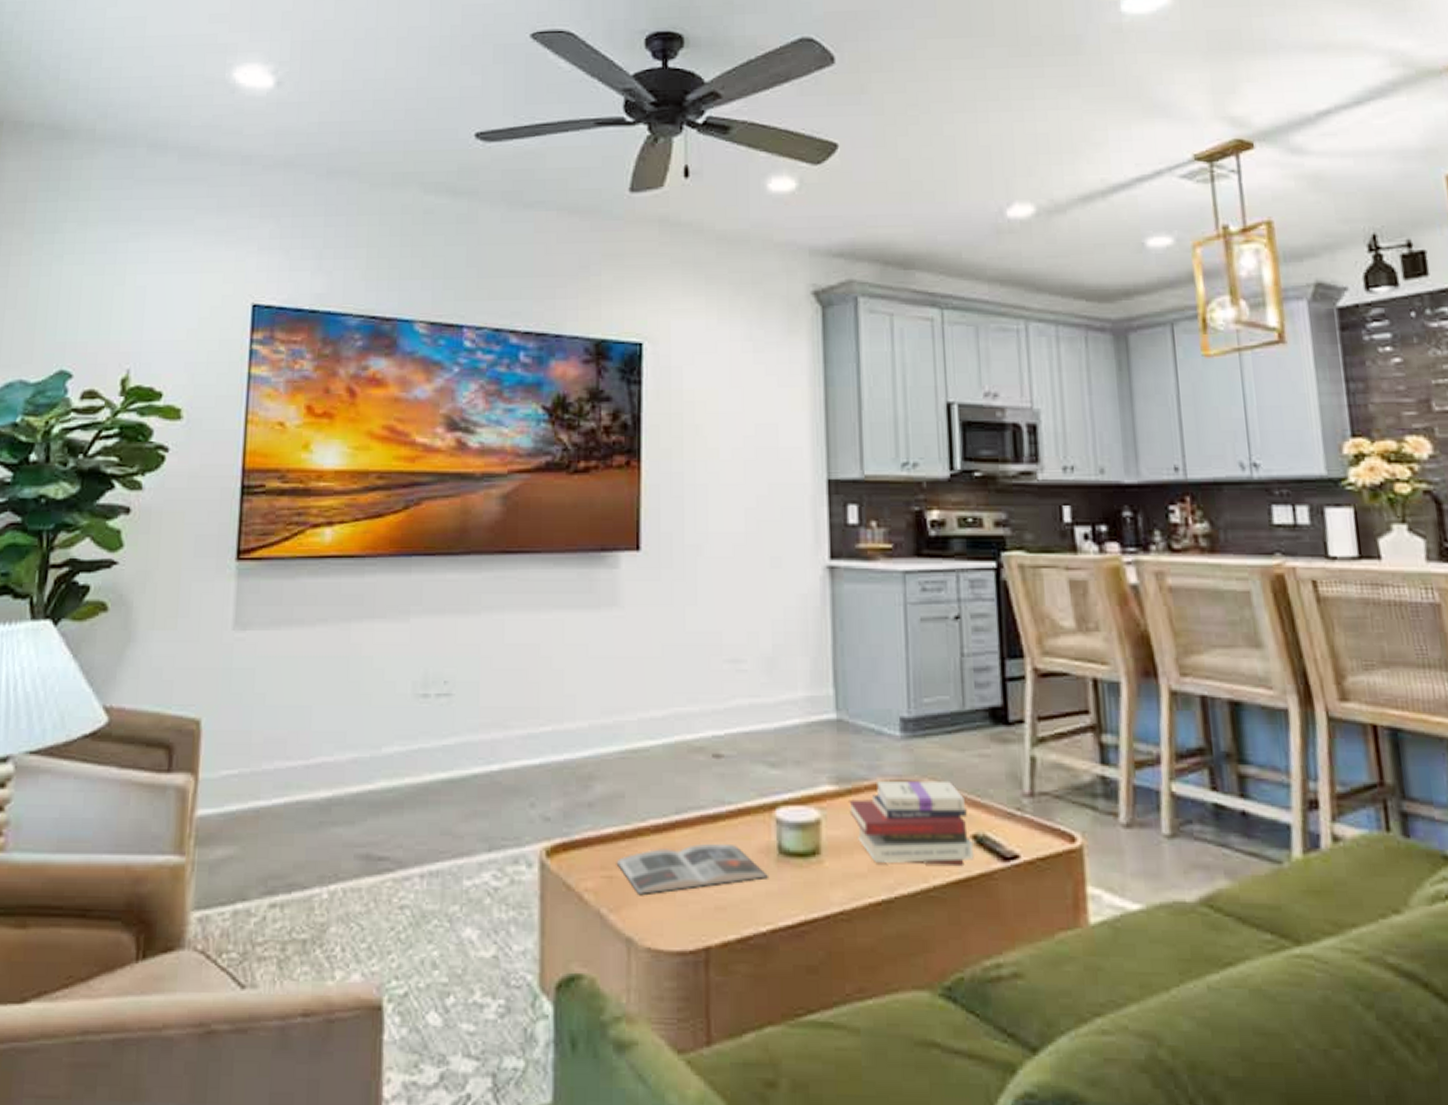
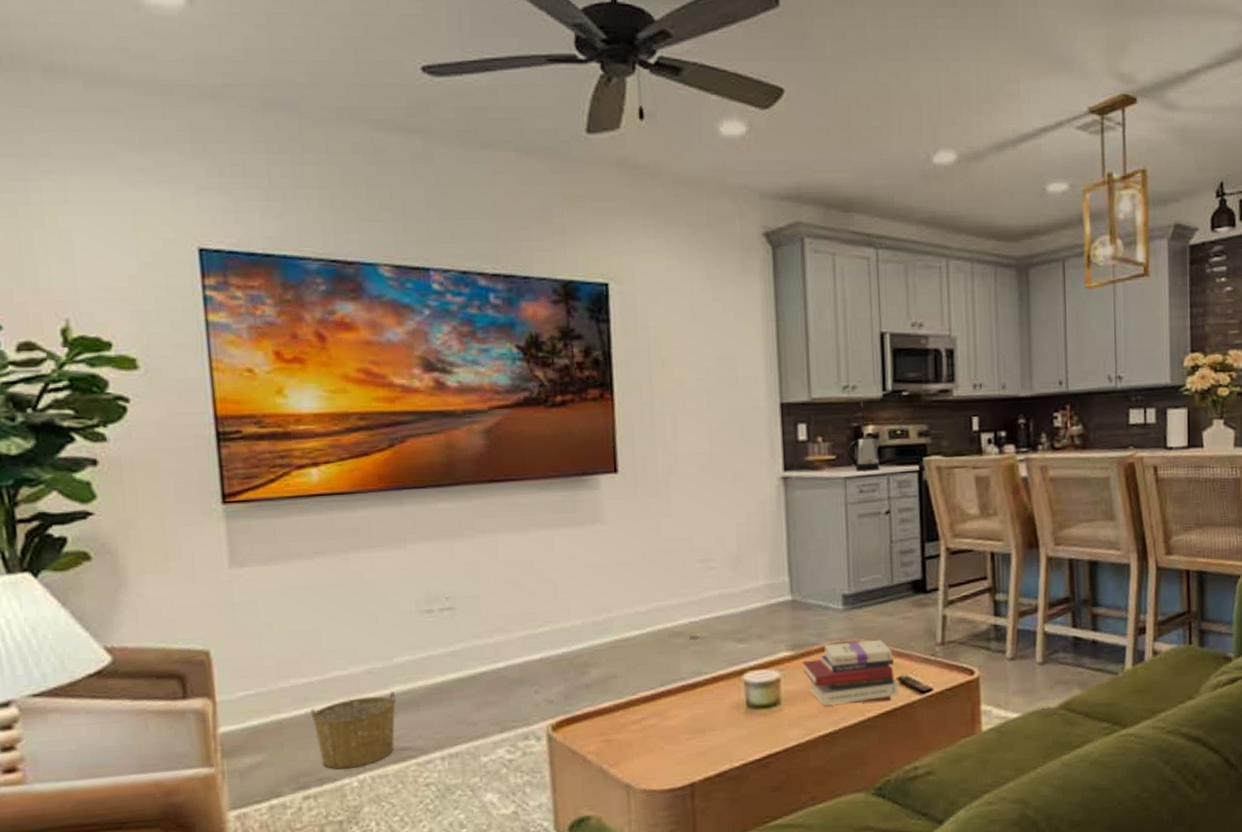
basket: none [290,787,380,875] -> present [310,692,397,770]
magazine: present [616,843,768,894] -> none [613,704,739,751]
kettle: none [907,523,947,565] -> present [847,436,880,472]

